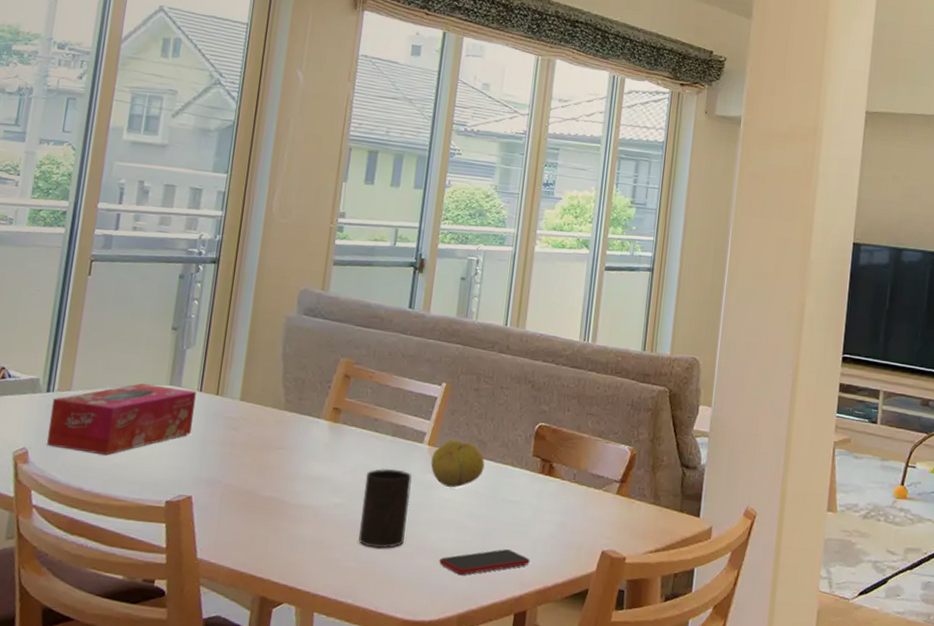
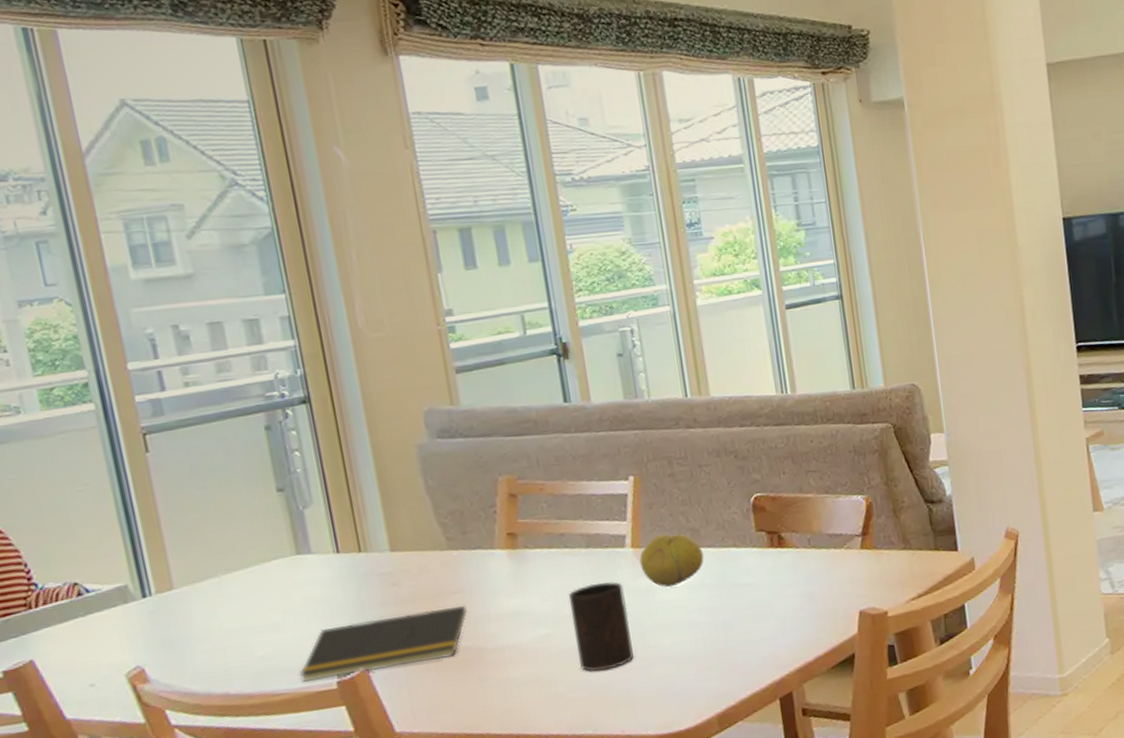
tissue box: present [46,383,196,456] -> none [153,554,343,657]
notepad: none [139,453,284,504] -> present [299,605,468,682]
smartphone: present [438,549,531,575] -> none [679,634,783,674]

